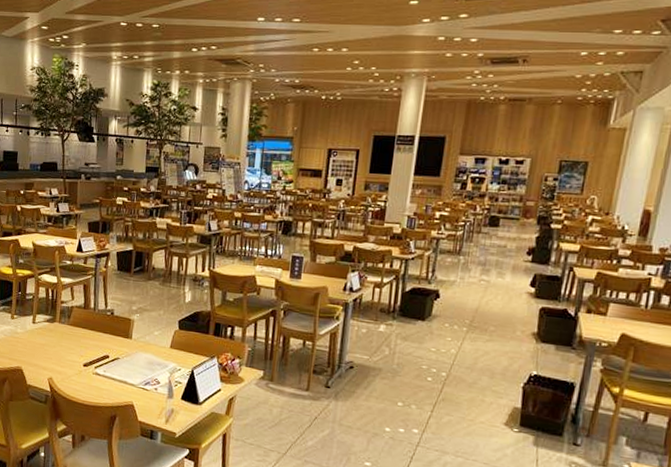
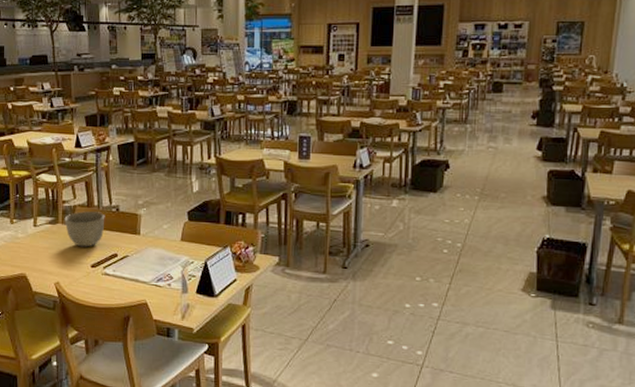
bowl: none [61,312,100,347] -> present [64,211,105,247]

